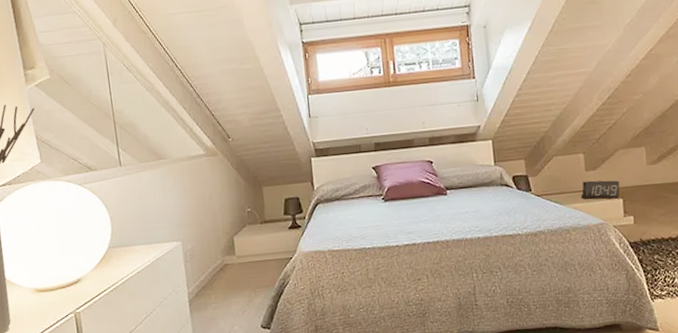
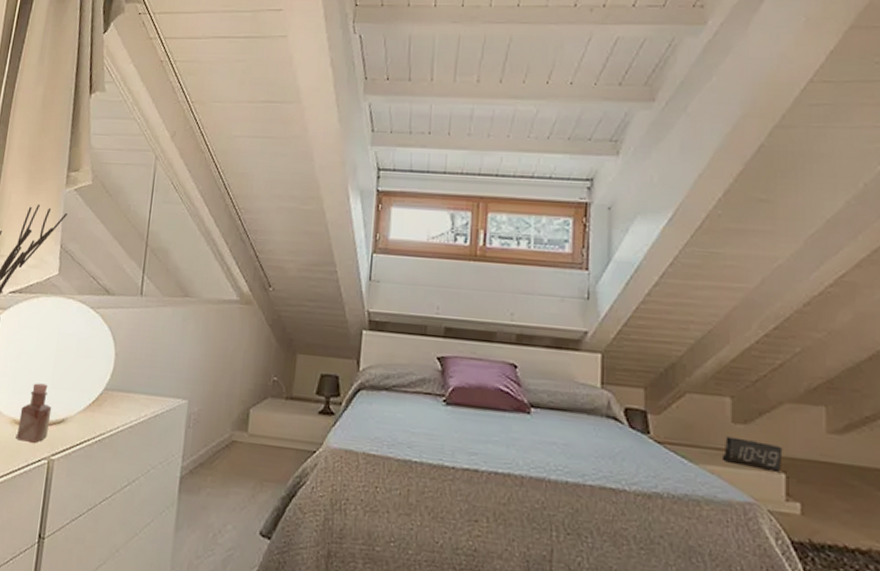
perfume bottle: none [38,255,68,304] -> present [17,383,52,443]

